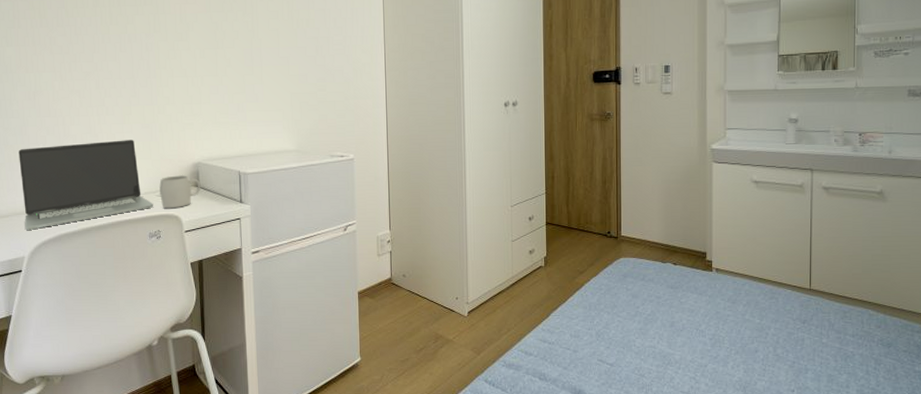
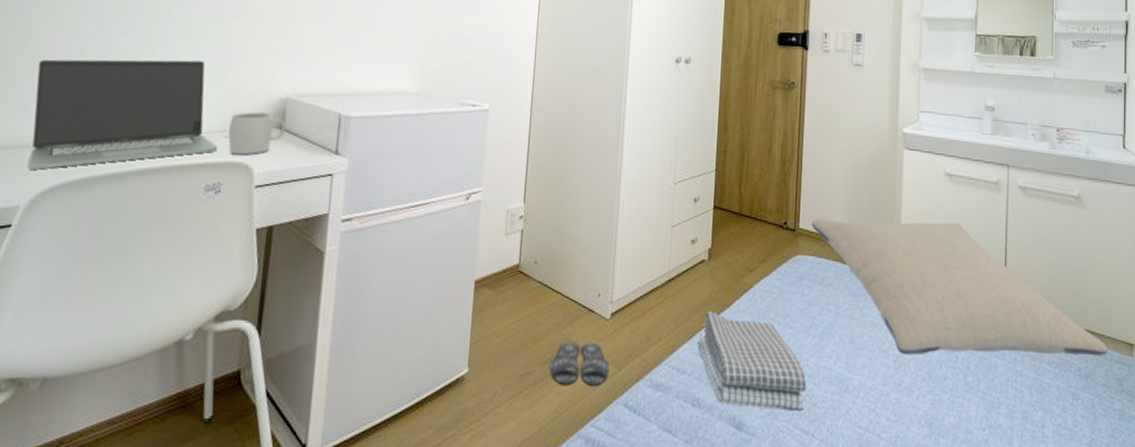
slippers: none [423,335,471,368] -> present [550,342,610,387]
towel: none [540,306,635,381] -> present [697,311,807,412]
pillow: none [632,222,910,334] -> present [811,219,1109,357]

